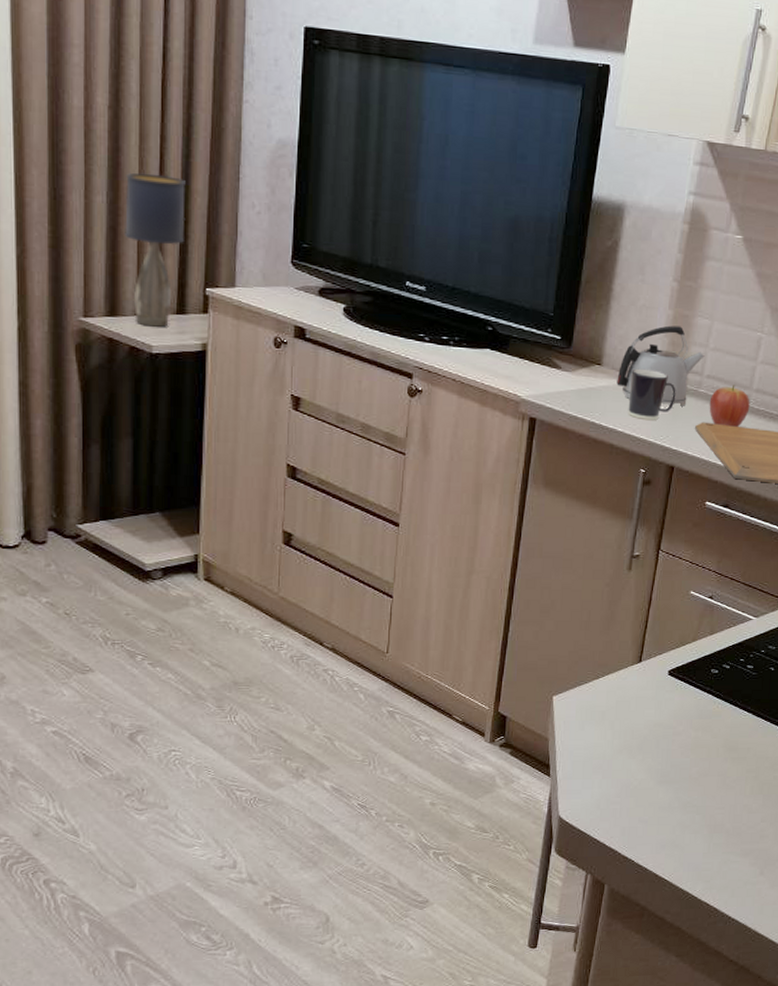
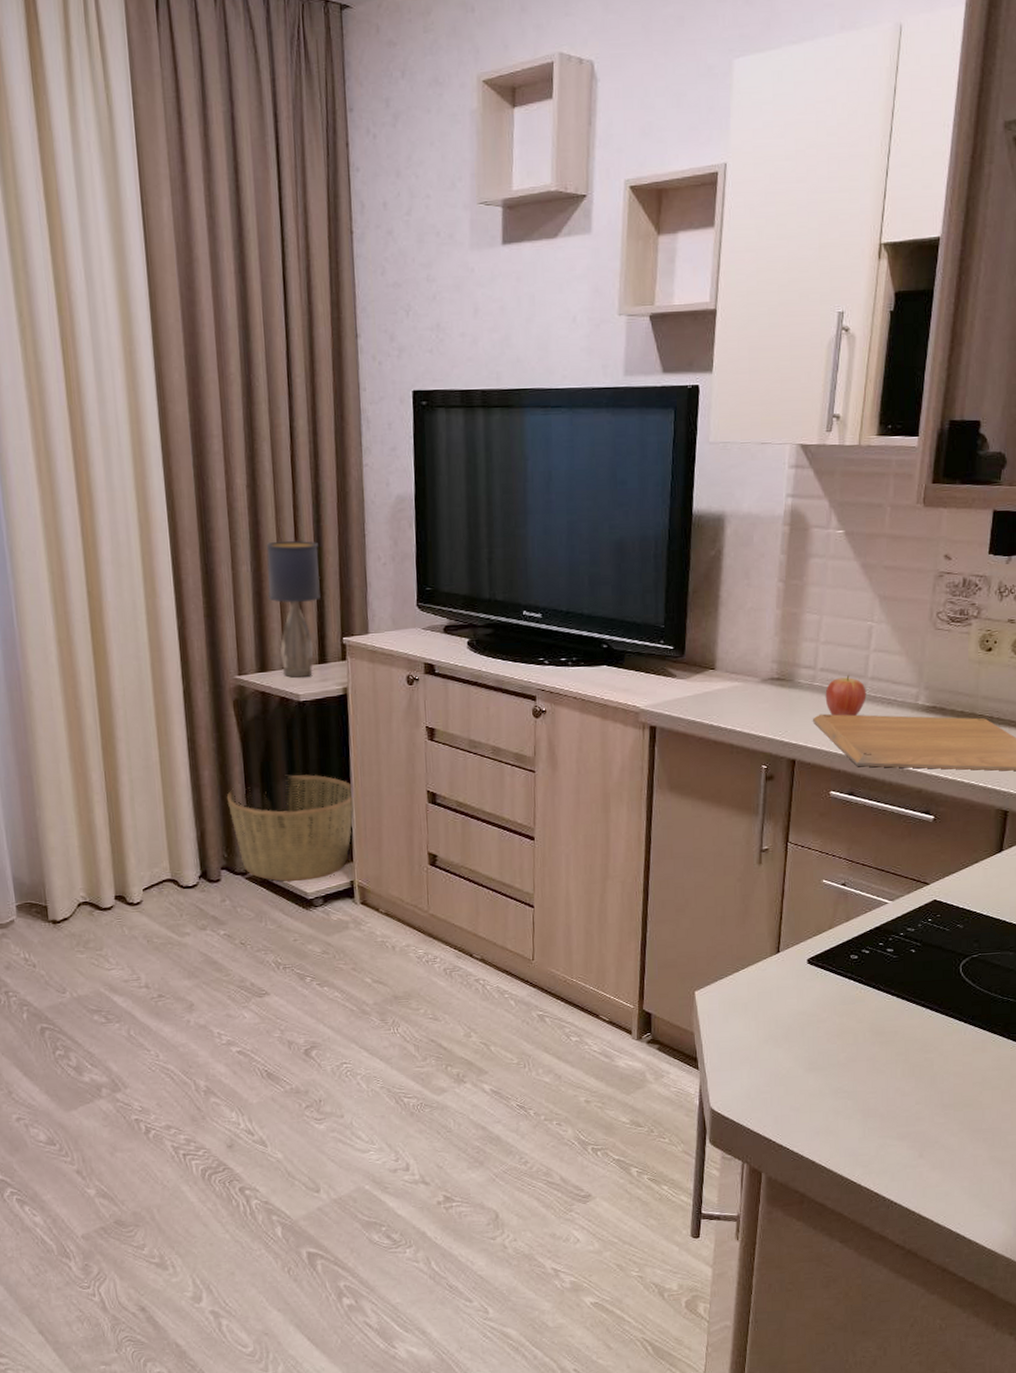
basket: none [60,432,205,550] -> present [226,774,355,882]
kettle: present [617,325,705,406] -> none [731,624,816,701]
mug: present [628,368,676,420] -> none [744,668,791,718]

